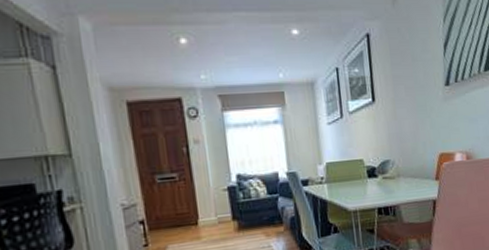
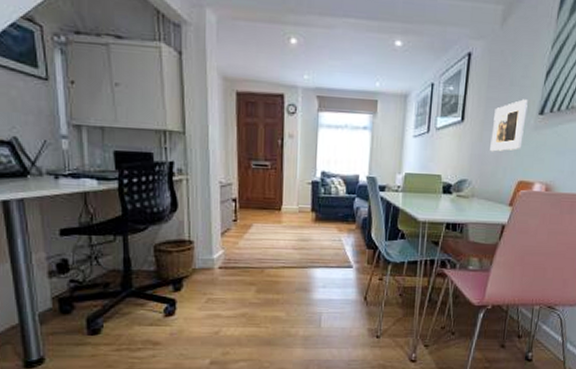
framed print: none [403,73,436,128] -> present [490,99,528,152]

